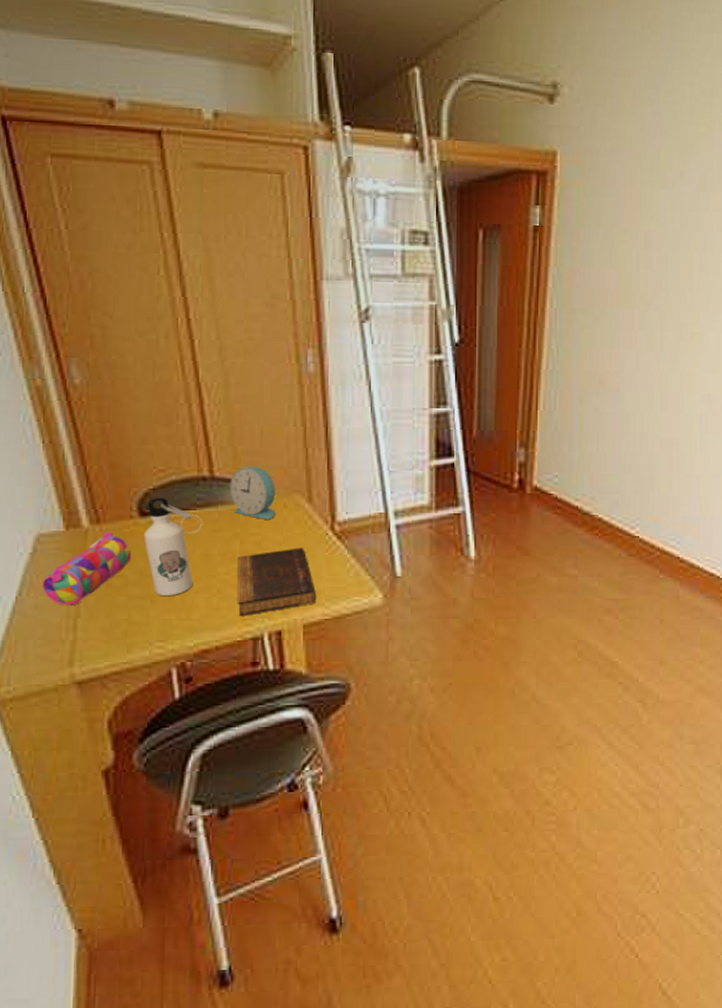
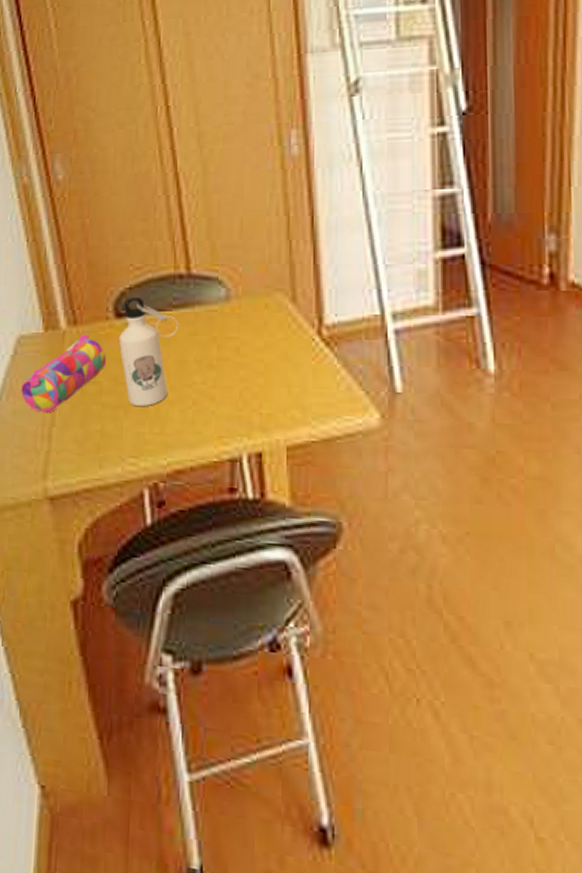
alarm clock: present [230,466,276,519] -> none [207,261,256,322]
book: present [237,548,317,616] -> none [213,355,302,433]

